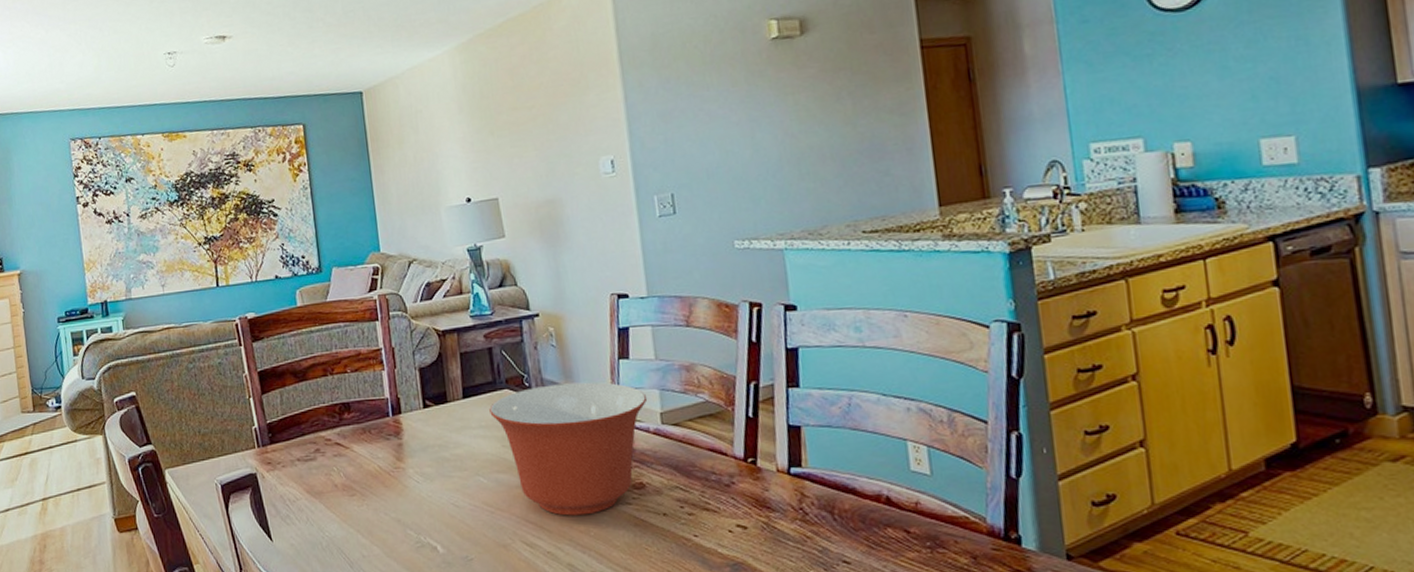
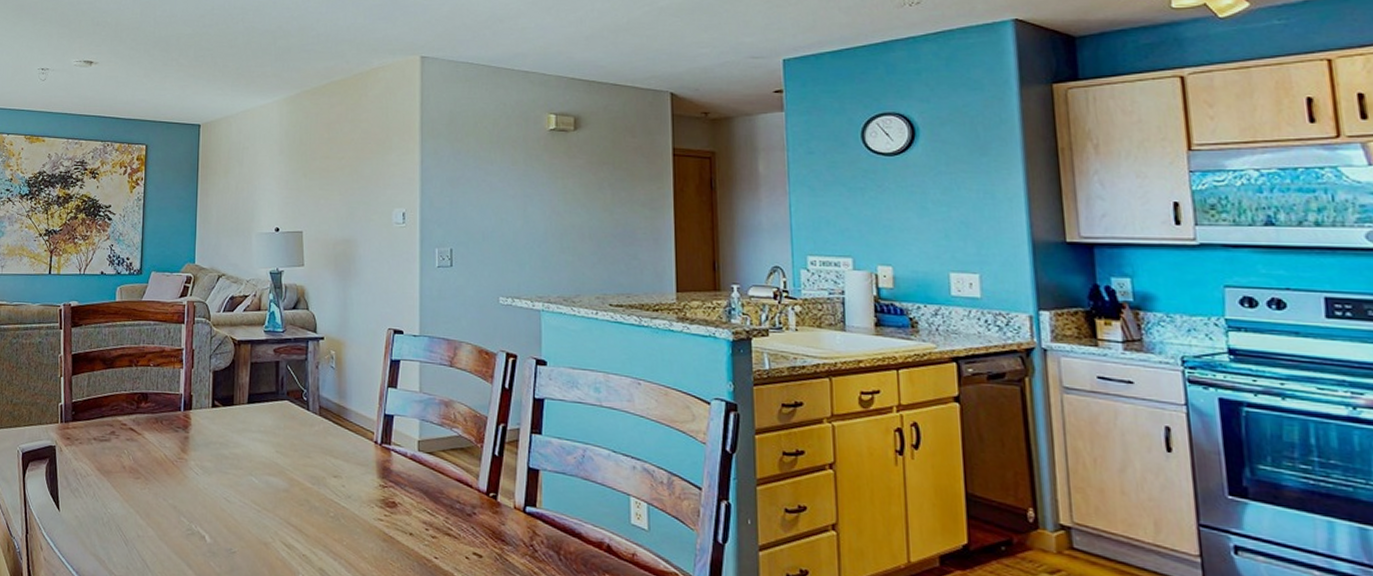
mixing bowl: present [489,382,648,516] -> none [269,402,409,526]

